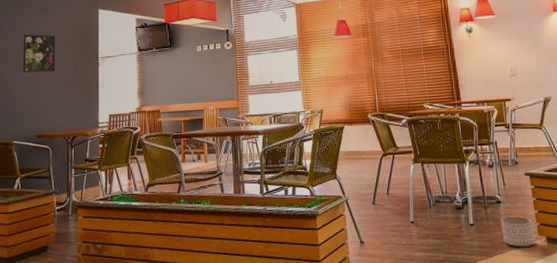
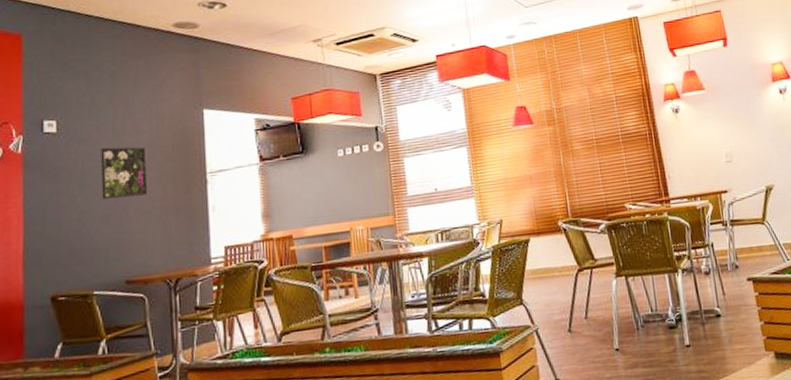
planter: present [501,216,536,248] -> none [722,330,763,369]

